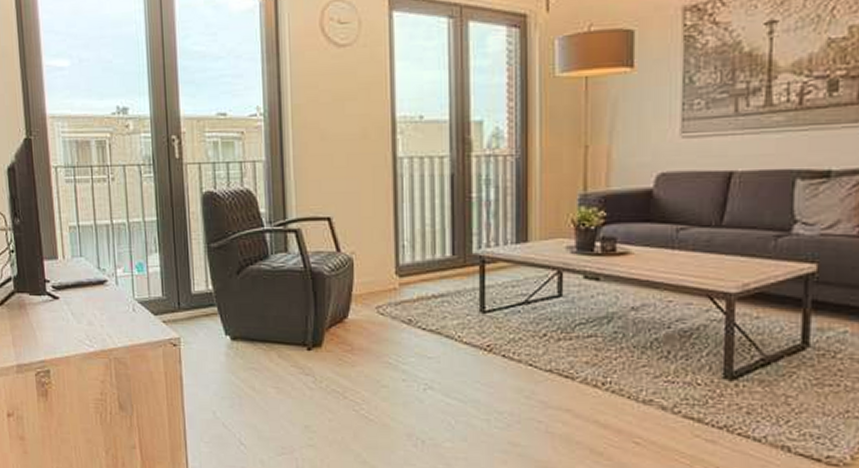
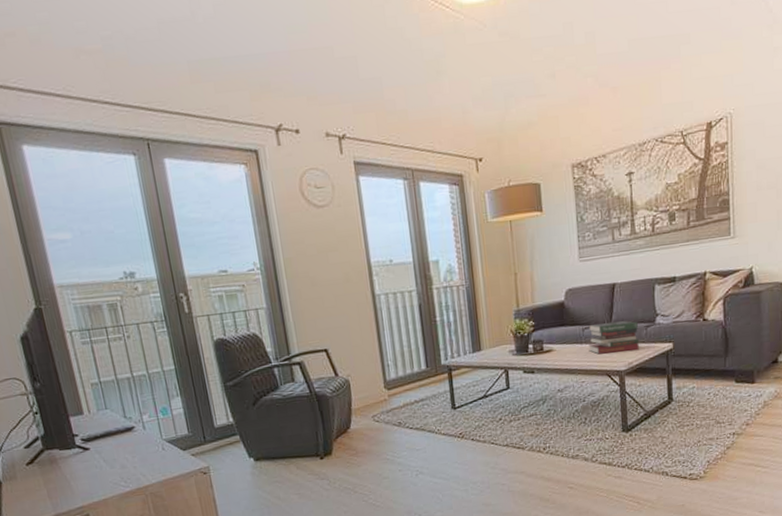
books: none [683,223,763,268] -> present [588,320,639,355]

